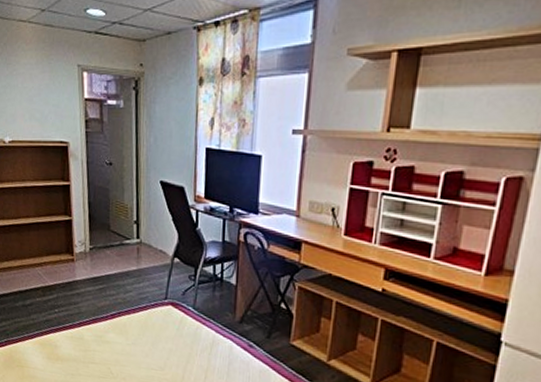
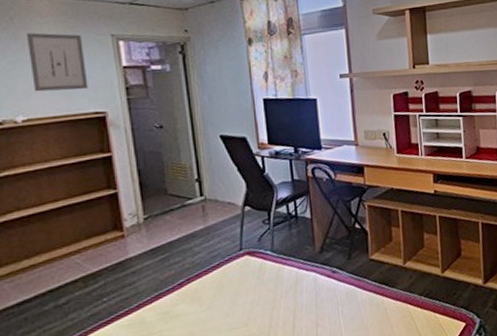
wall art: none [15,59,57,118] -> present [26,32,88,92]

